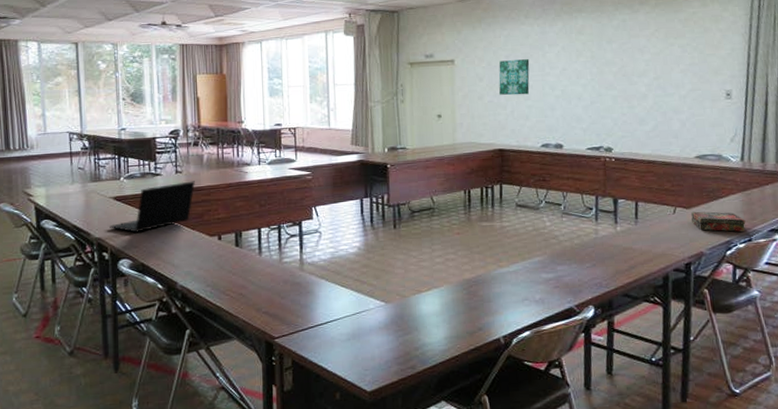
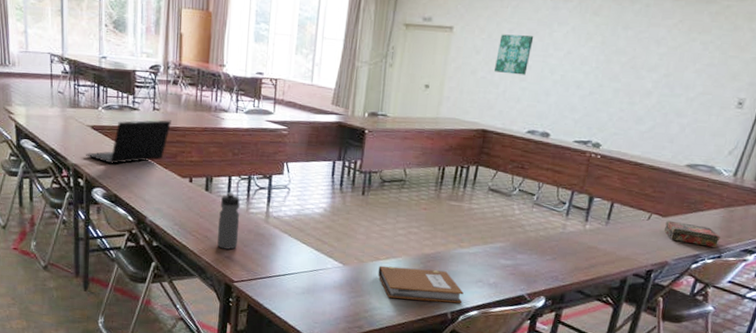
water bottle: none [252,245,274,305] -> present [217,192,240,250]
notebook: none [422,294,513,330] -> present [378,265,464,304]

